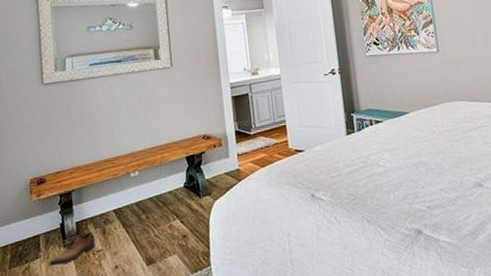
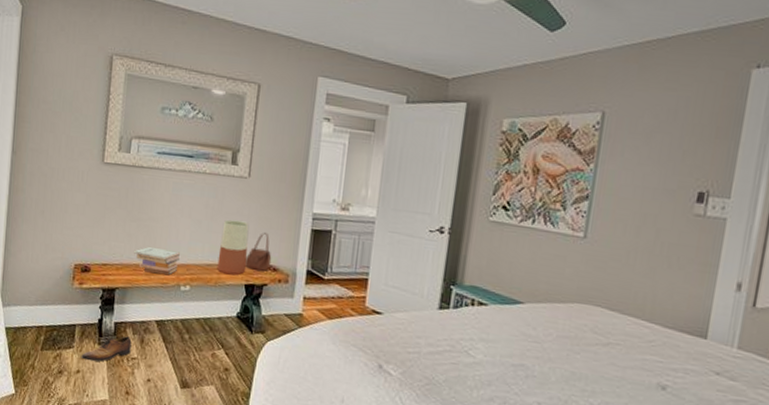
books: none [83,144,125,170] -> present [134,246,180,276]
vase: none [157,104,185,153] -> present [217,219,250,275]
handbag: none [181,109,205,143] -> present [244,233,272,272]

